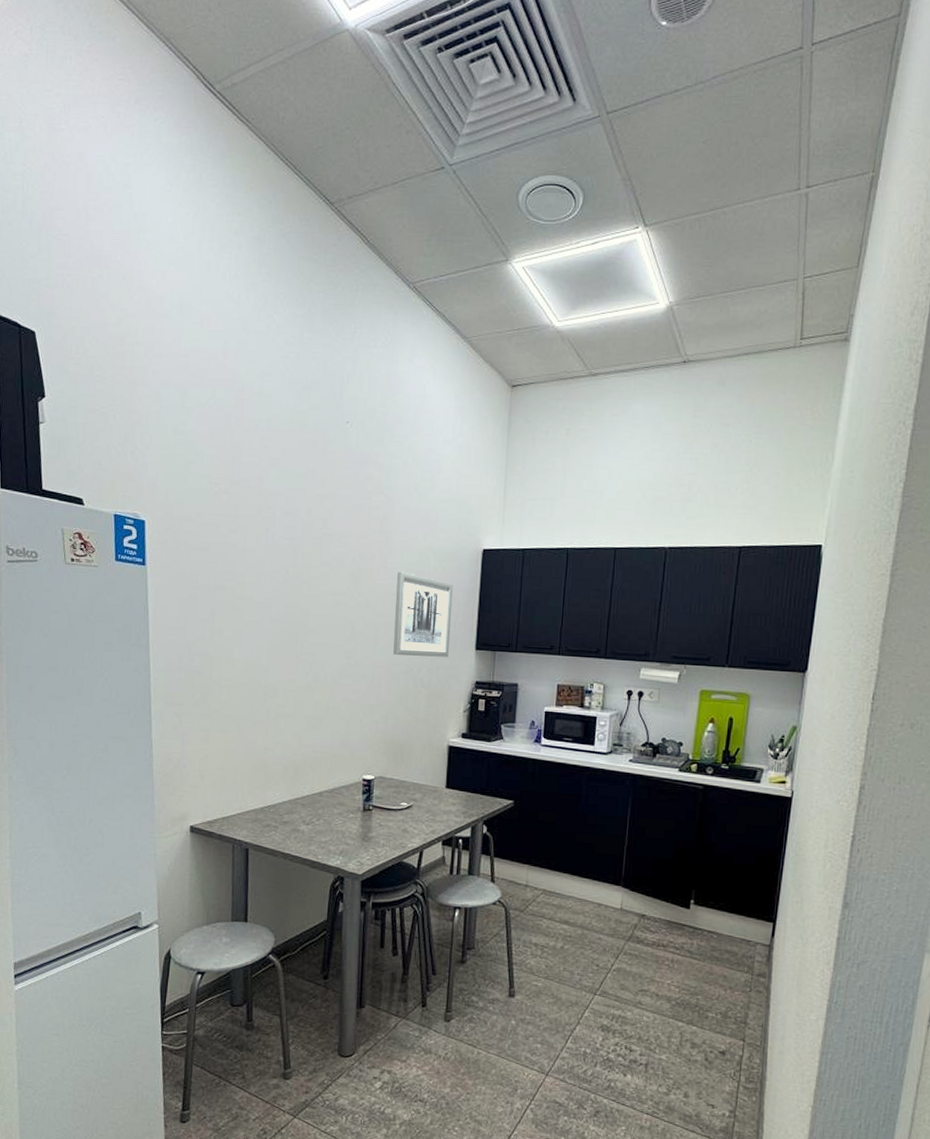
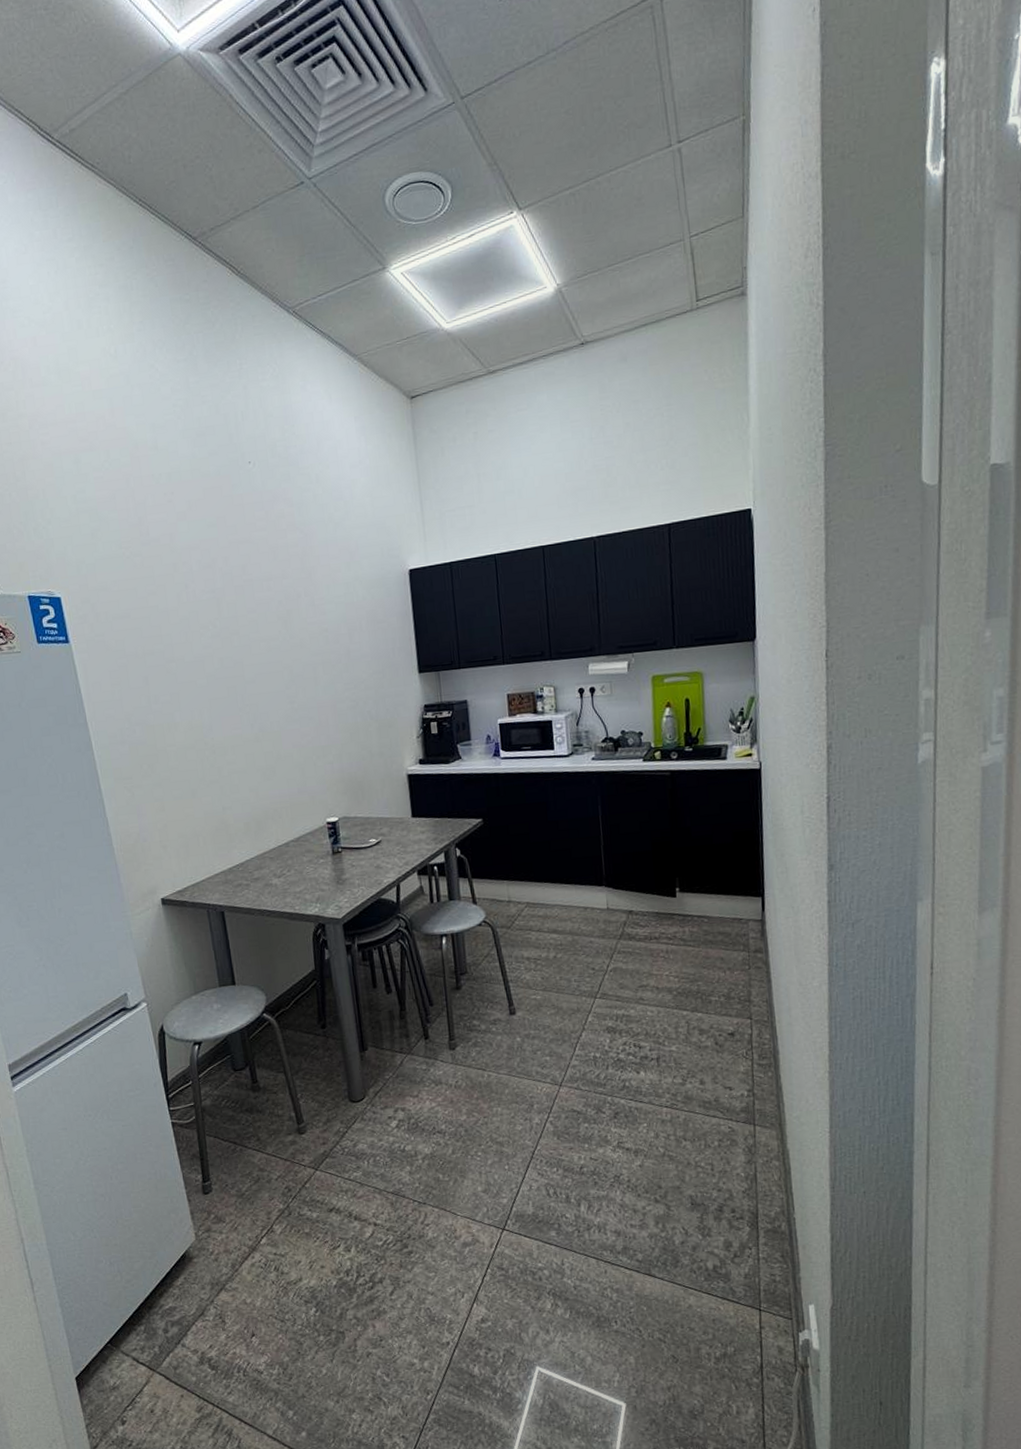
wall art: present [393,571,454,657] -> none [326,605,392,692]

